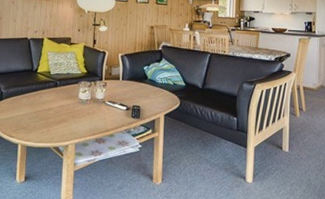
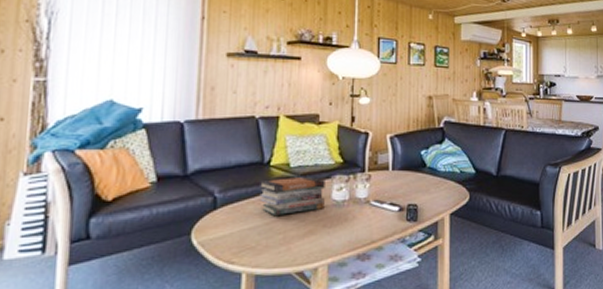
book stack: none [30,81,74,107] -> present [259,176,325,215]

